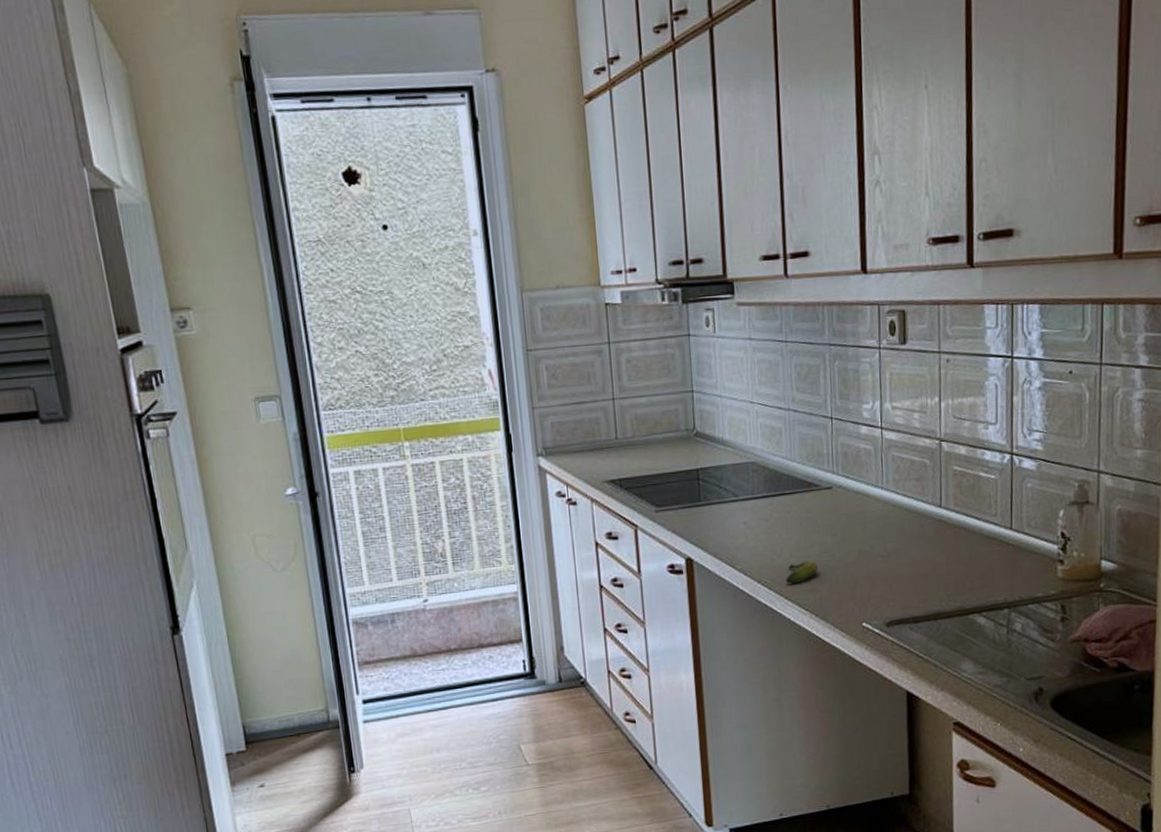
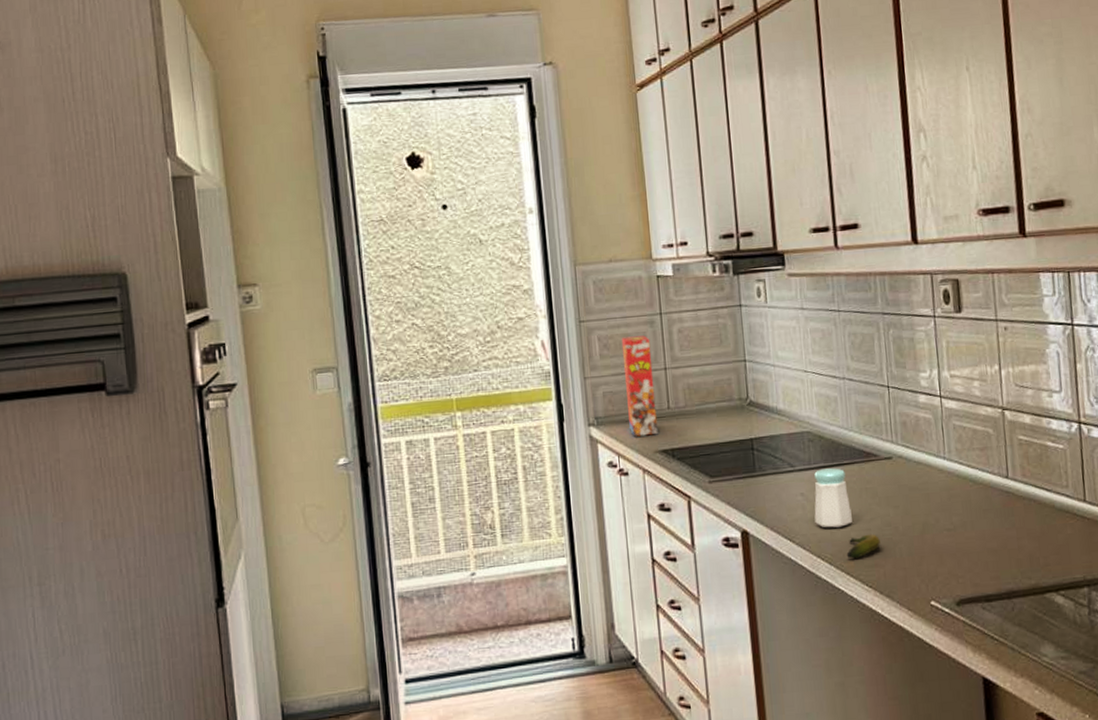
cereal box: none [569,365,606,467] -> present [621,335,658,437]
salt shaker: none [756,497,792,555] -> present [814,468,852,528]

